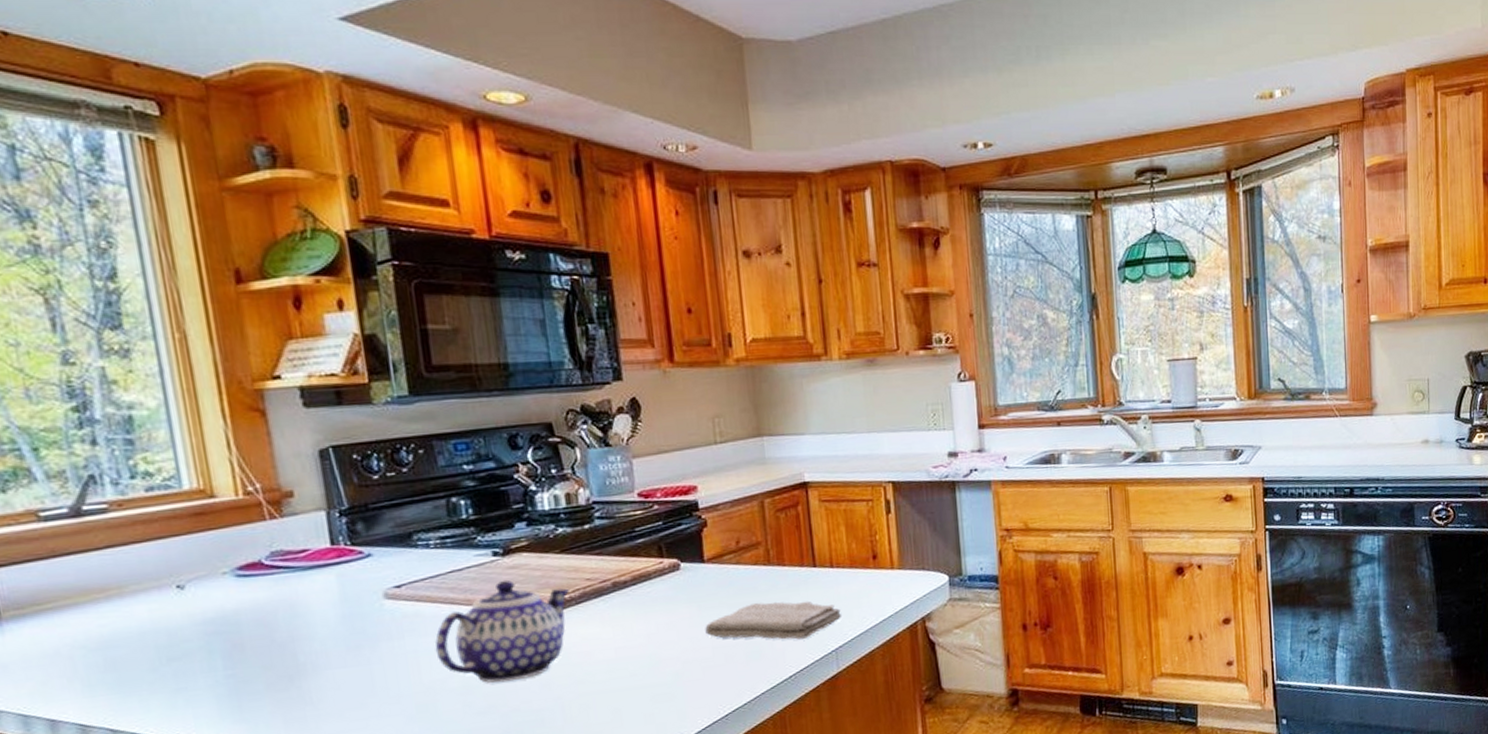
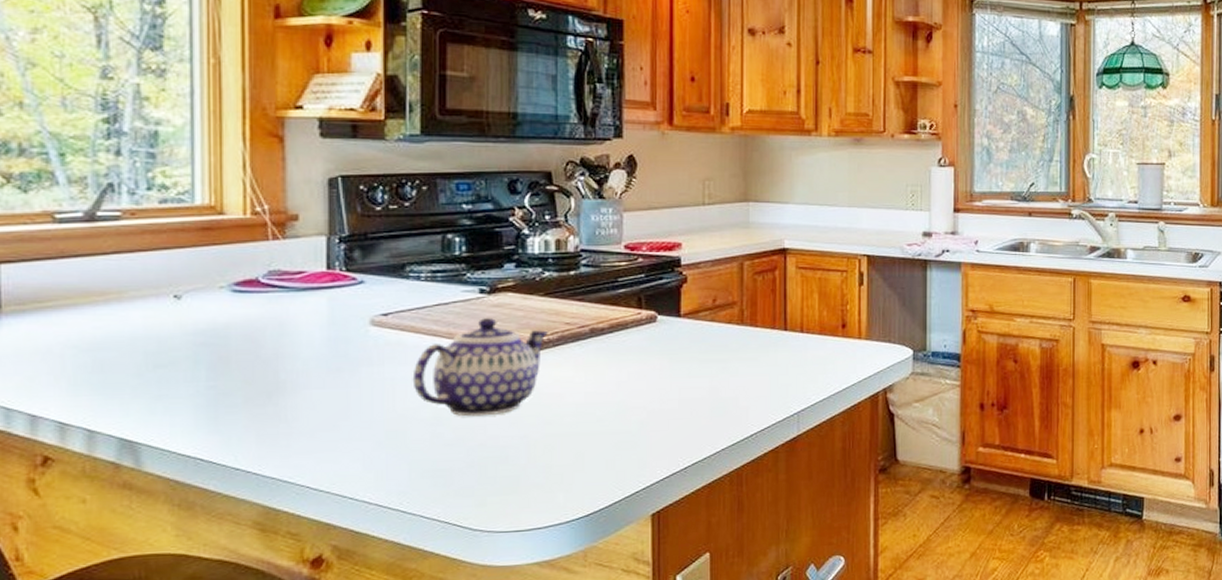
washcloth: present [705,600,843,640] -> none [674,360,808,400]

